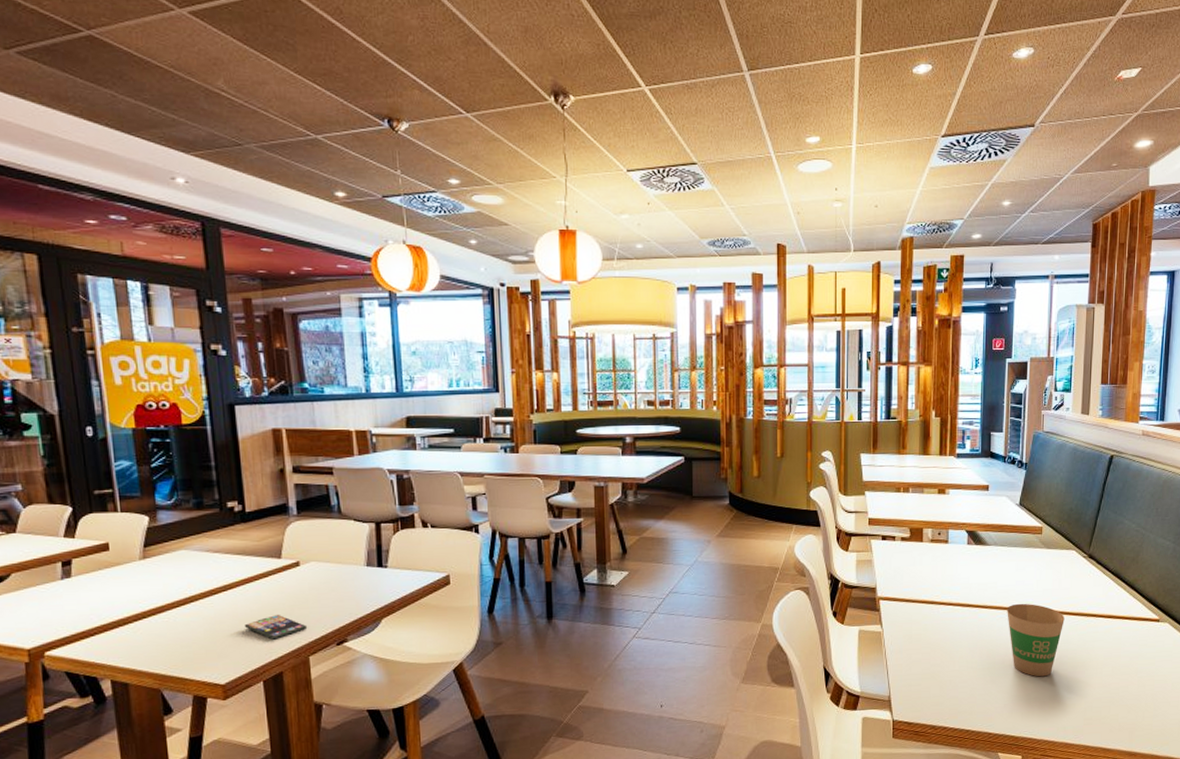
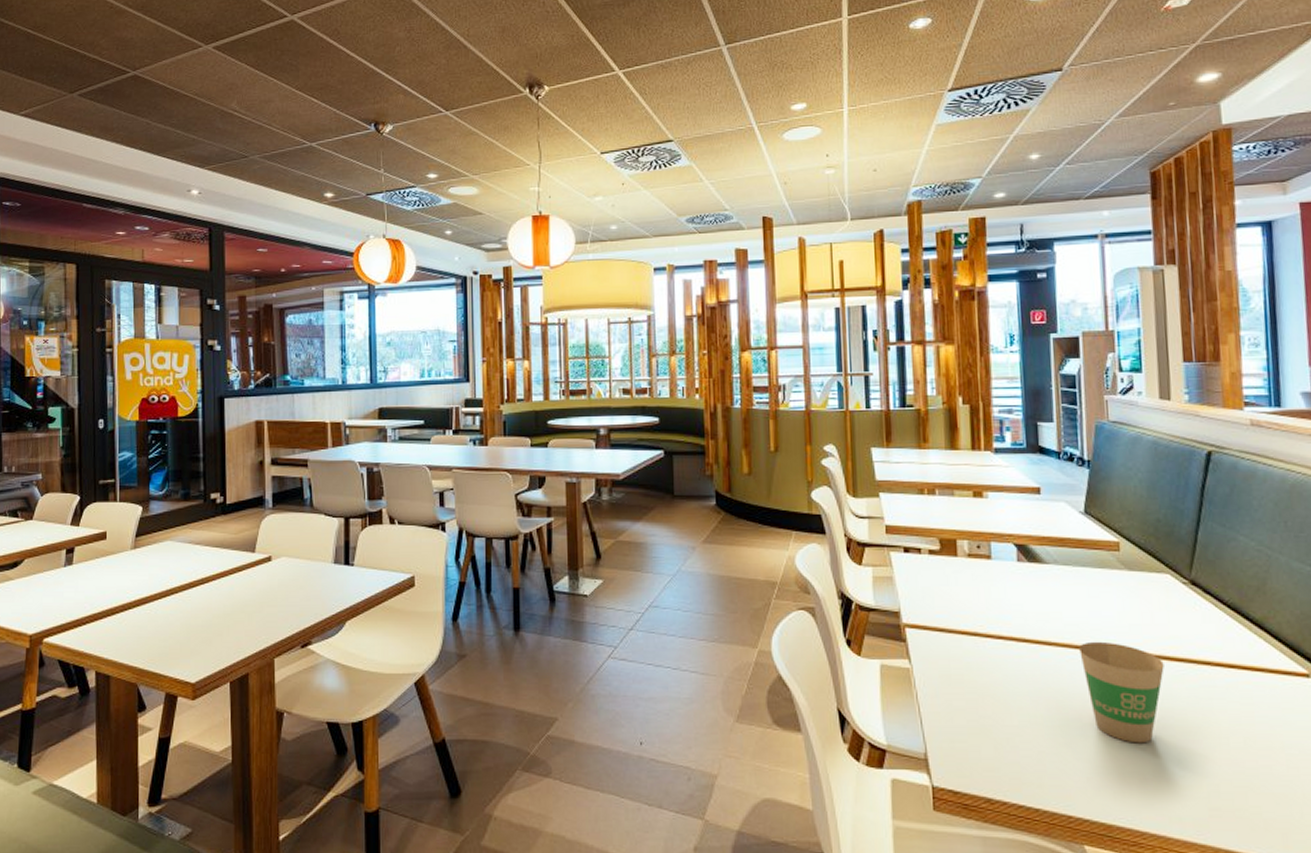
smartphone: present [245,615,308,640] -> none [218,612,275,638]

